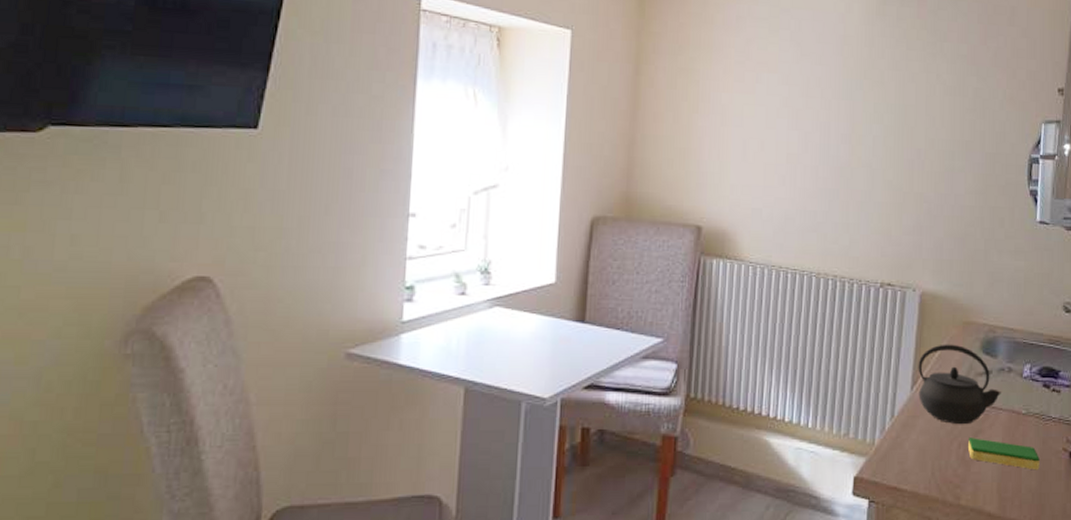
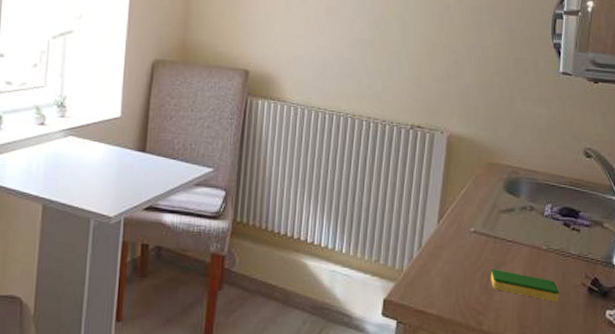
kettle: present [918,344,1001,425] -> none [444,182,523,257]

